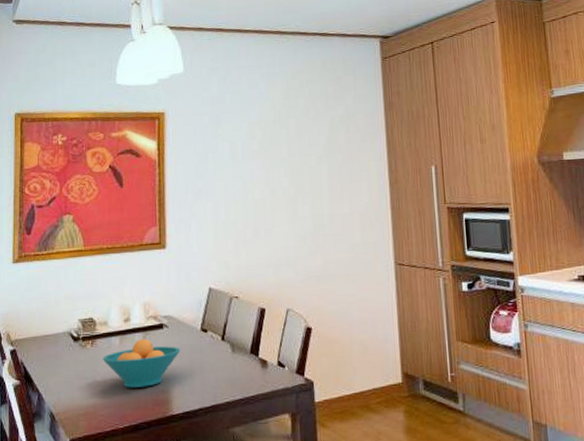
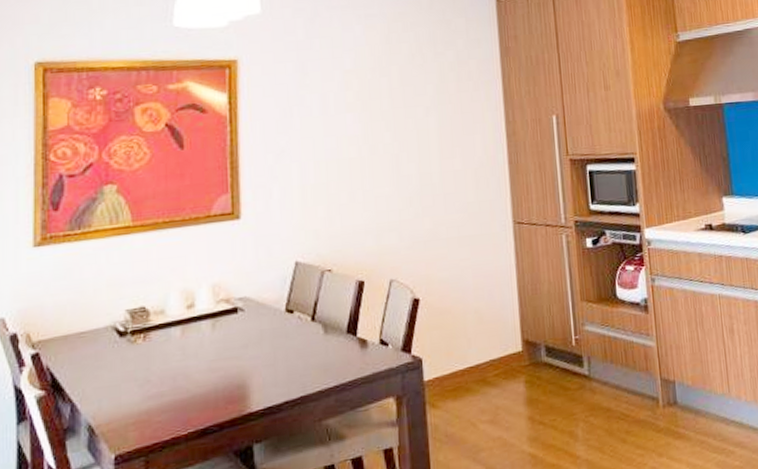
fruit bowl: present [102,338,181,388] -> none [158,326,260,387]

